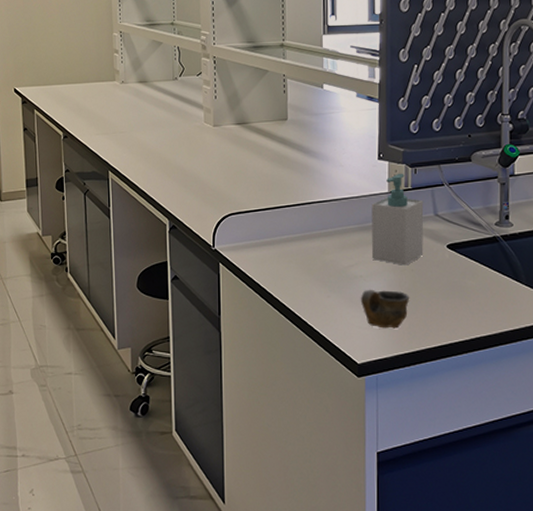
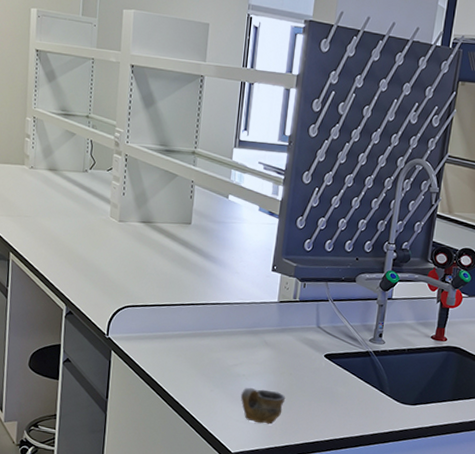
soap bottle: present [371,173,424,265] -> none [255,285,309,369]

